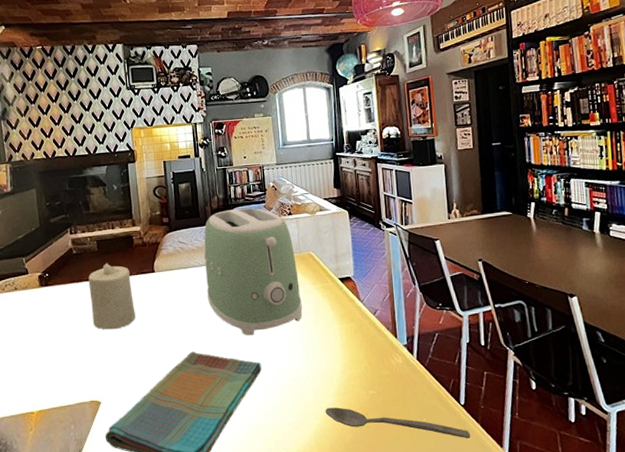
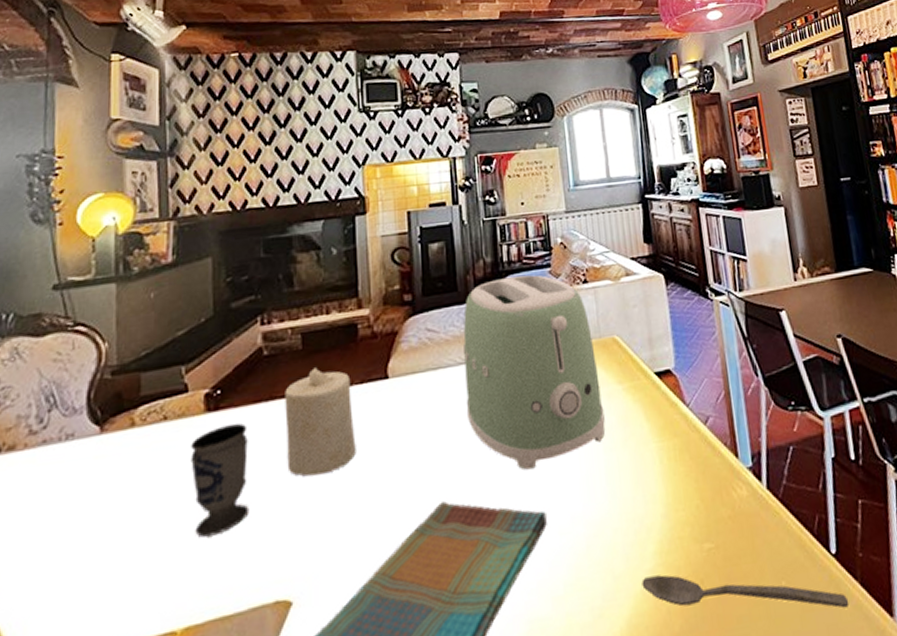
cup: none [33,295,71,361] -> present [191,423,249,538]

